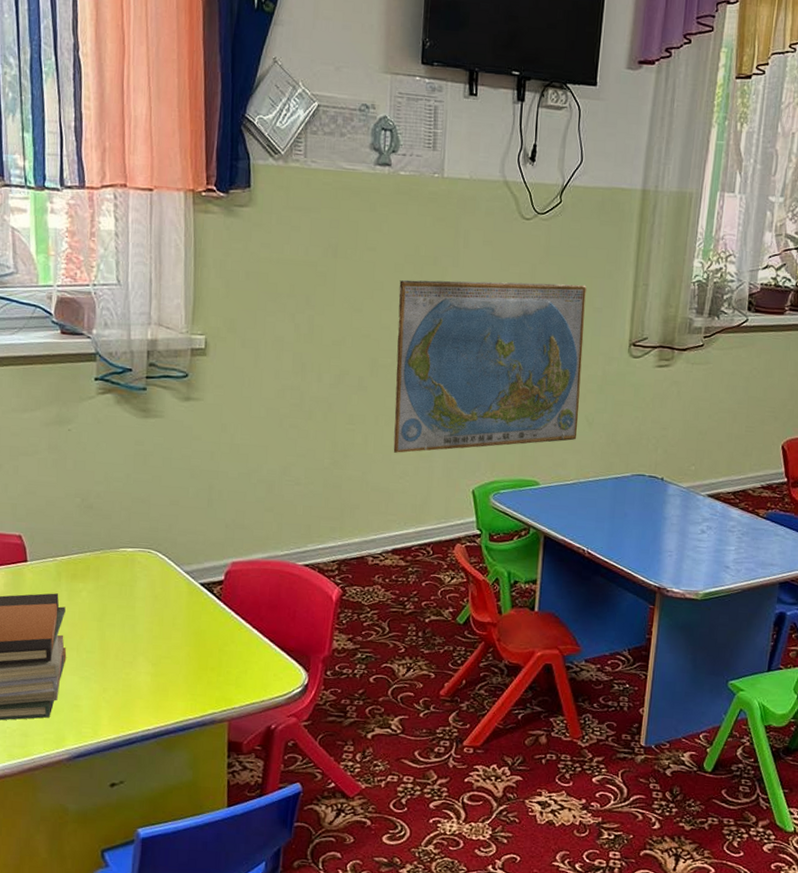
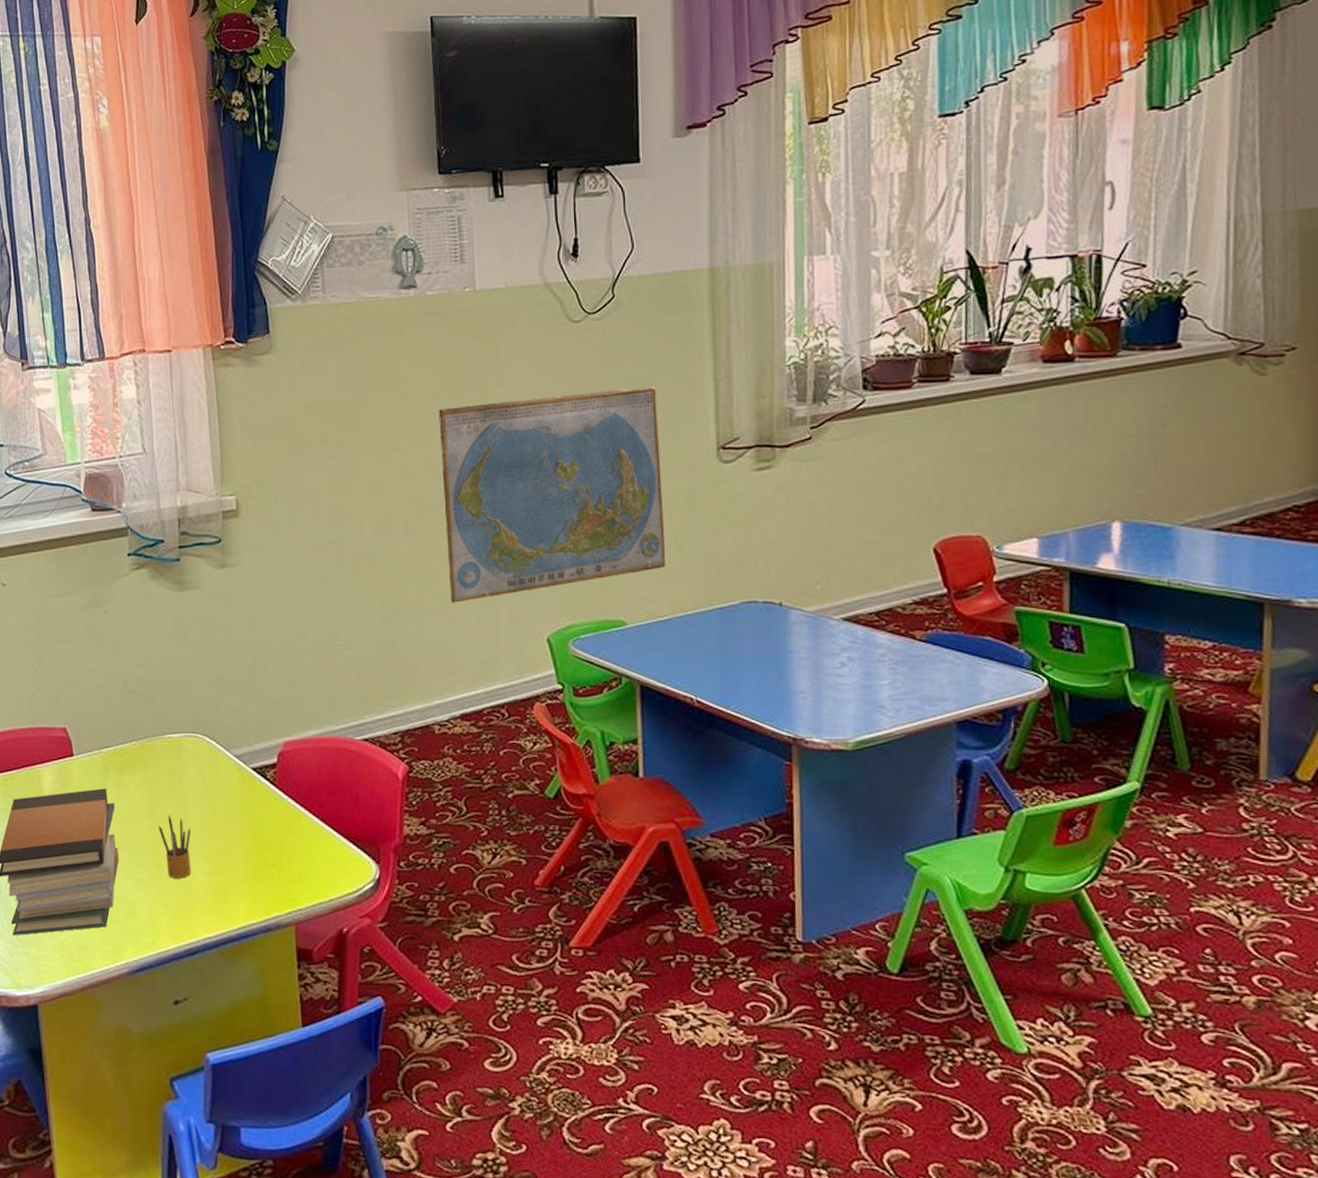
pencil box: none [107,620,138,677] -> present [159,814,191,879]

